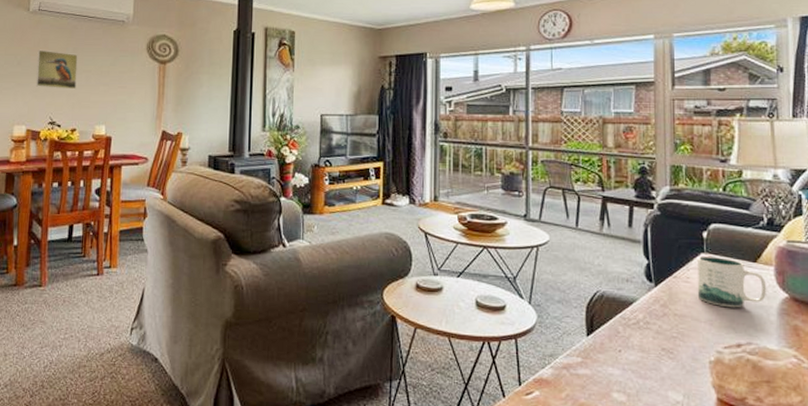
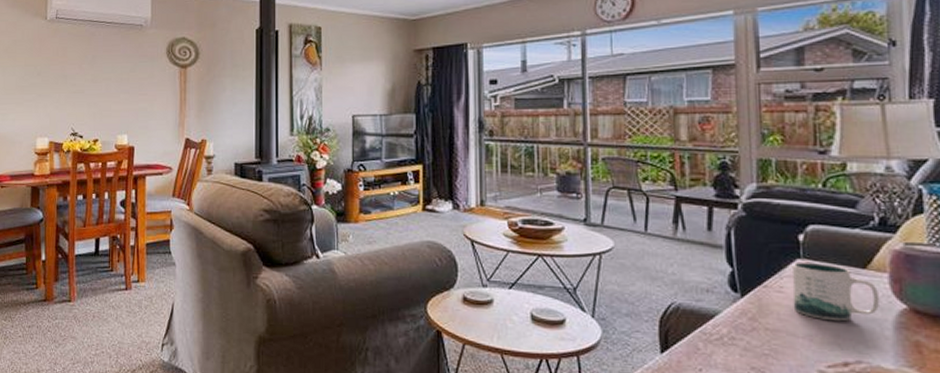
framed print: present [35,49,78,90] -> none [56,59,97,99]

